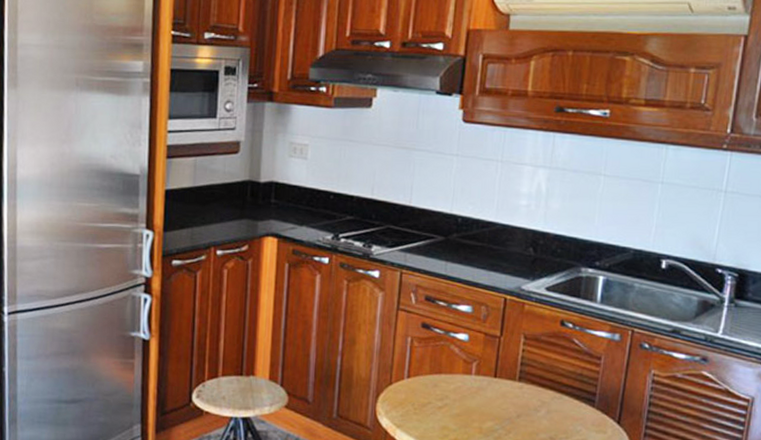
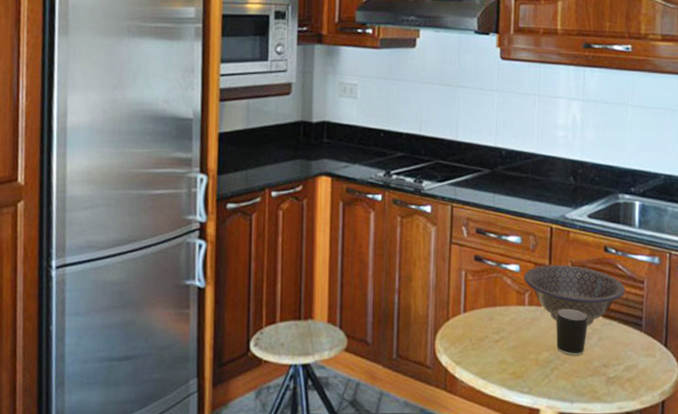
bowl: none [471,336,581,398] -> present [523,265,626,325]
mug: none [502,379,539,427] -> present [556,308,589,356]

